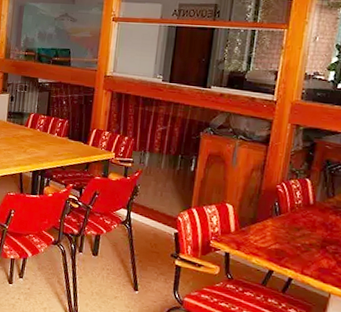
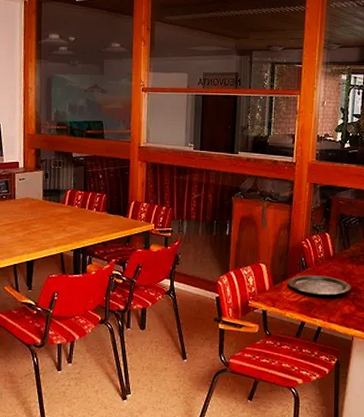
plate: none [256,220,333,247] -> present [287,275,351,296]

